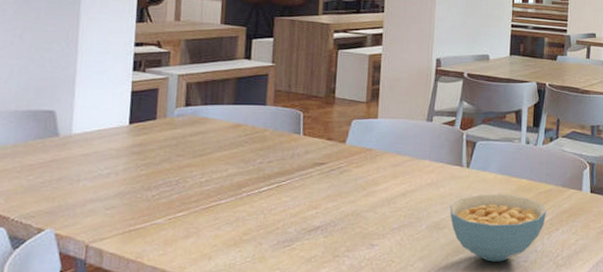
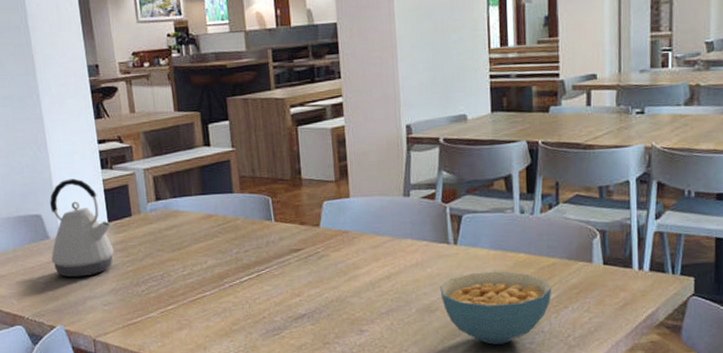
kettle: none [56,77,132,178] -> present [49,178,114,278]

